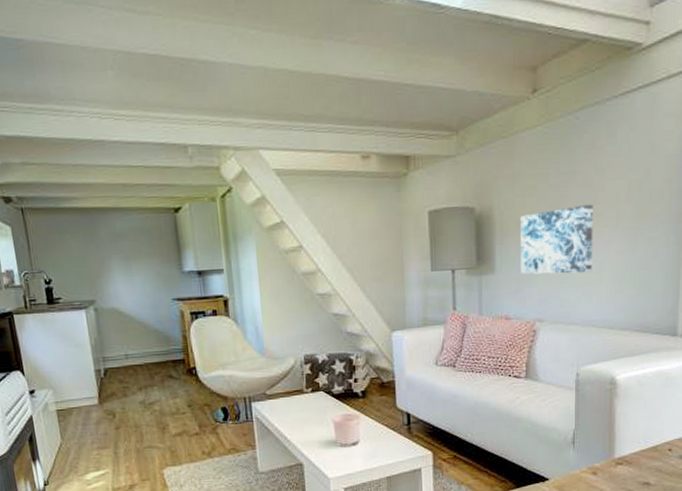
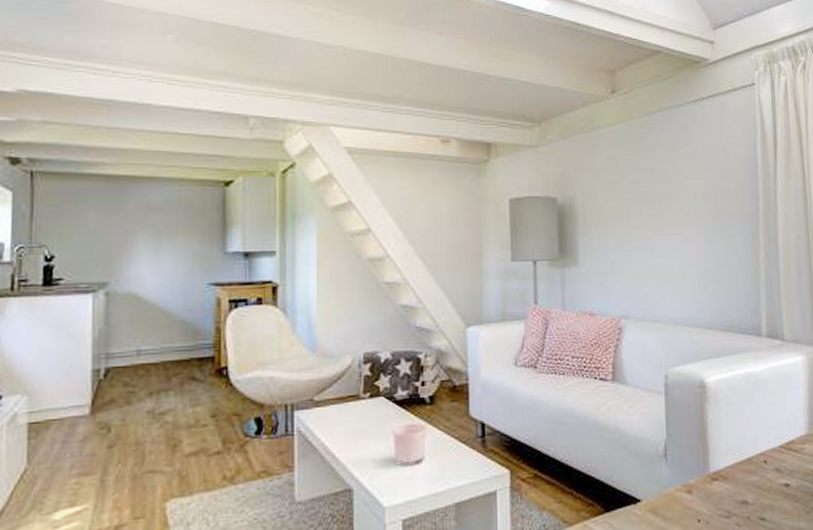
wall art: present [520,204,593,275] -> none [603,200,676,269]

